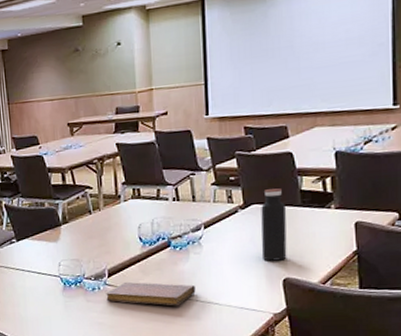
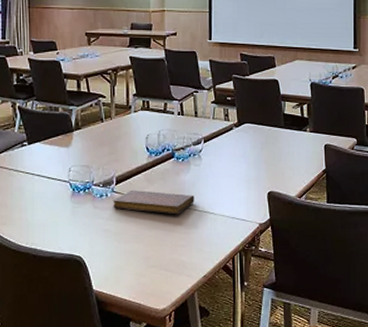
water bottle: present [261,188,287,261] -> none [251,111,272,176]

